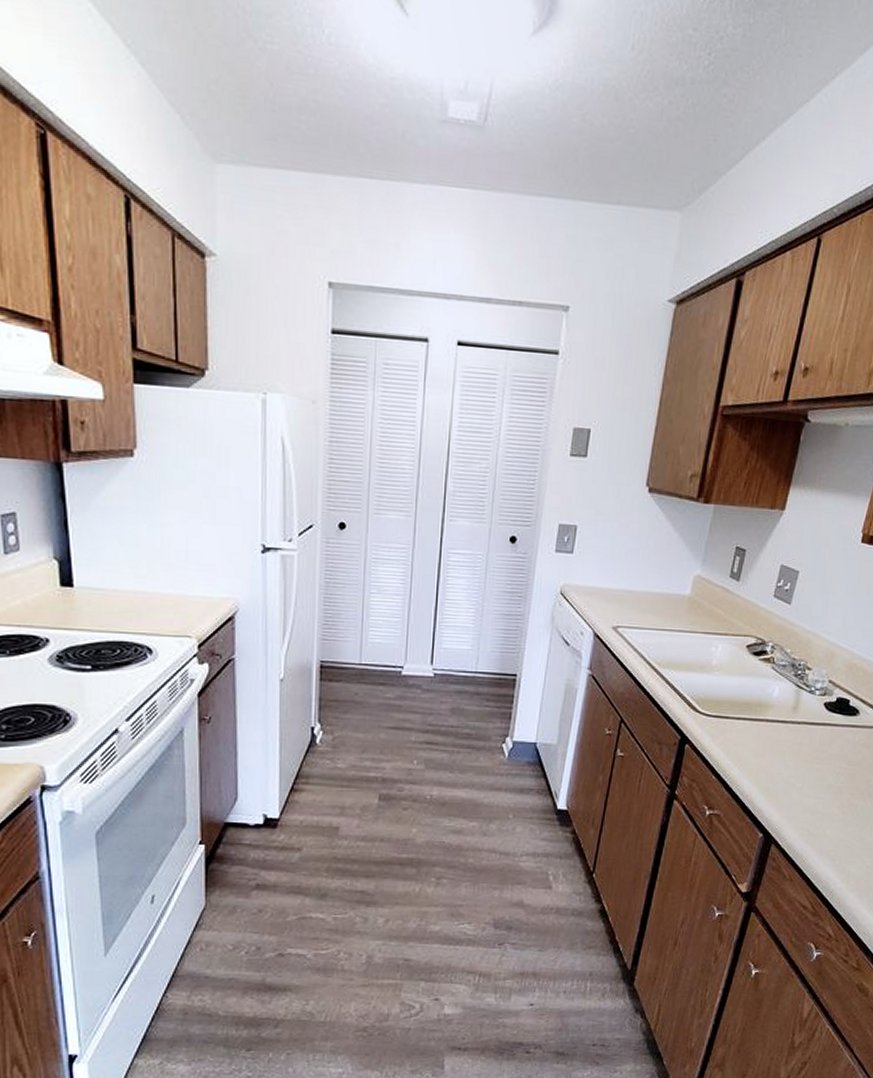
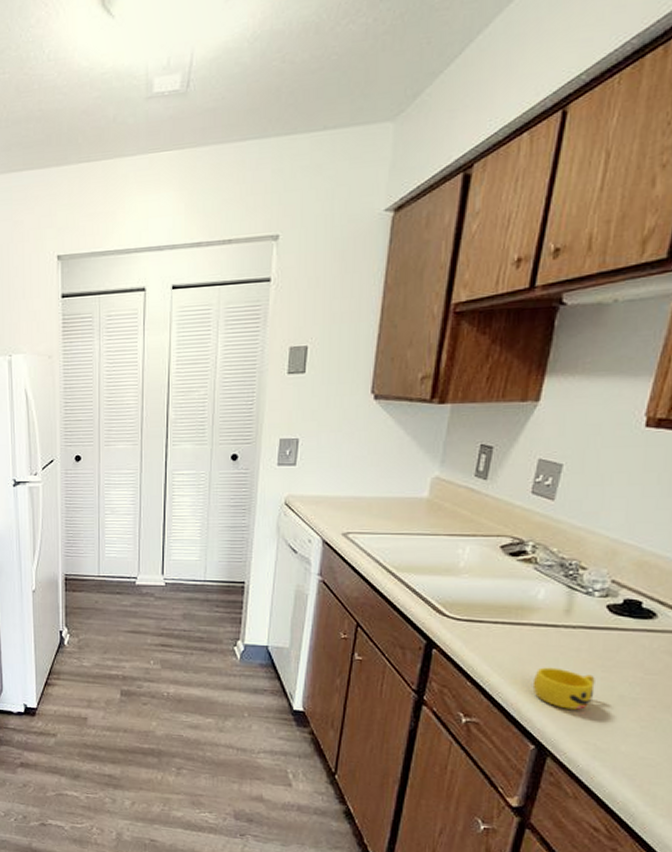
cup: none [764,760,812,799] -> present [532,667,595,710]

